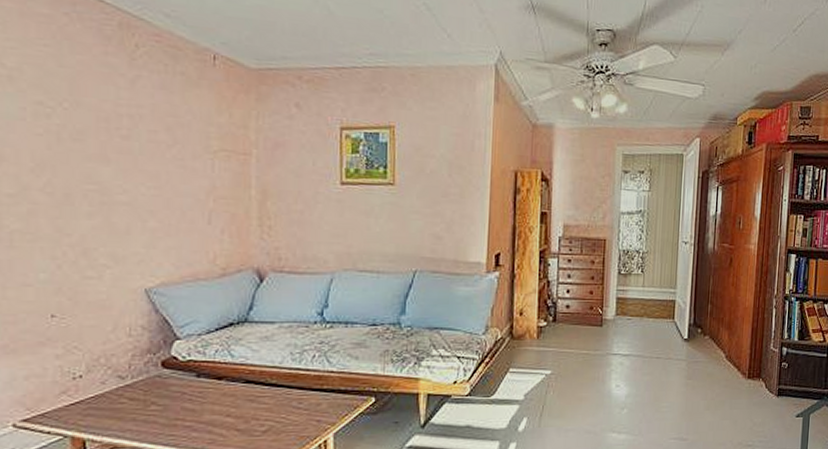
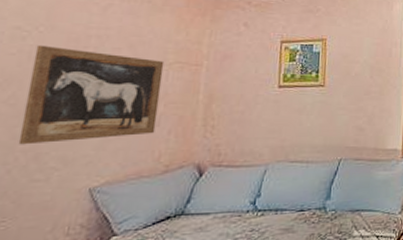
wall art: none [63,124,208,239] -> present [18,44,165,145]

